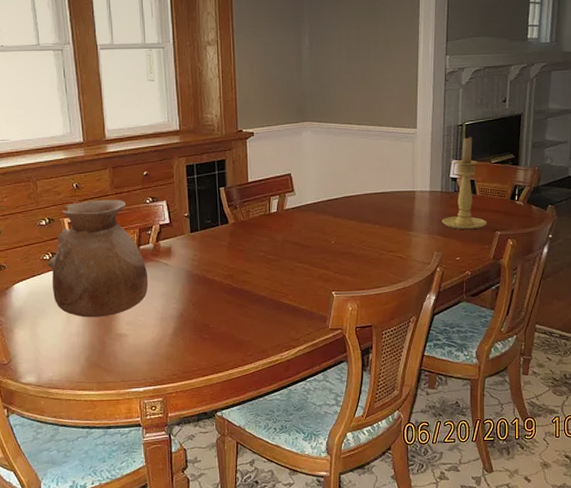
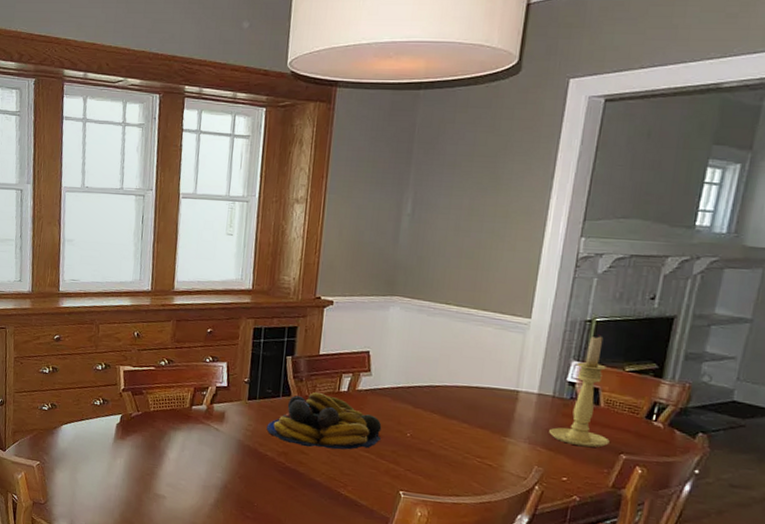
vase: present [47,199,149,318] -> none [97,351,197,474]
fruit bowl: none [211,216,310,267] -> present [266,391,382,450]

